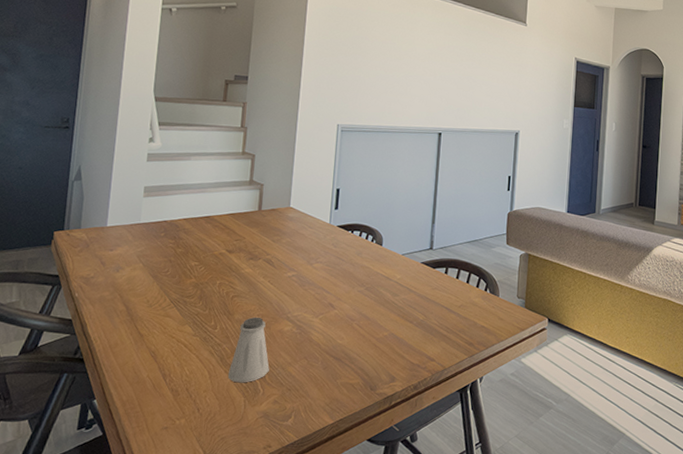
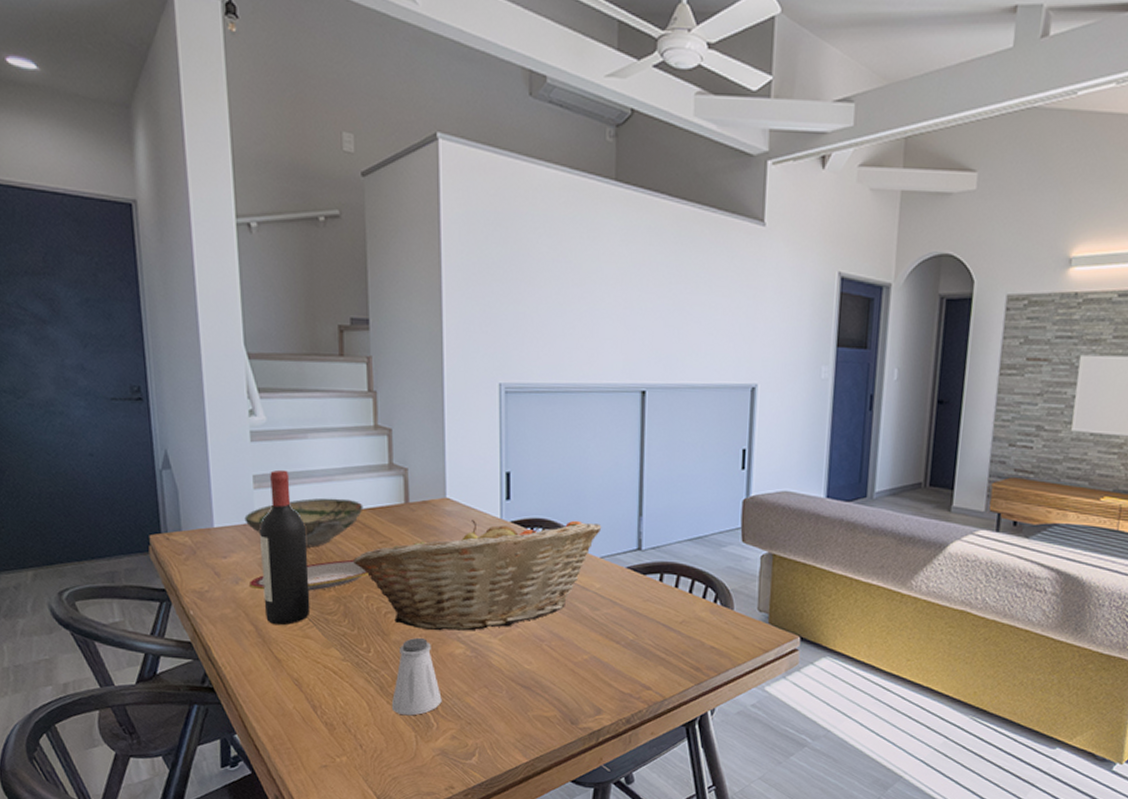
plate: none [127,253,223,278] -> present [248,559,369,591]
bowl: none [132,205,226,243] -> present [244,498,363,547]
wine bottle: none [136,183,179,306] -> present [260,469,311,626]
fruit basket: none [213,224,405,312] -> present [353,520,602,631]

